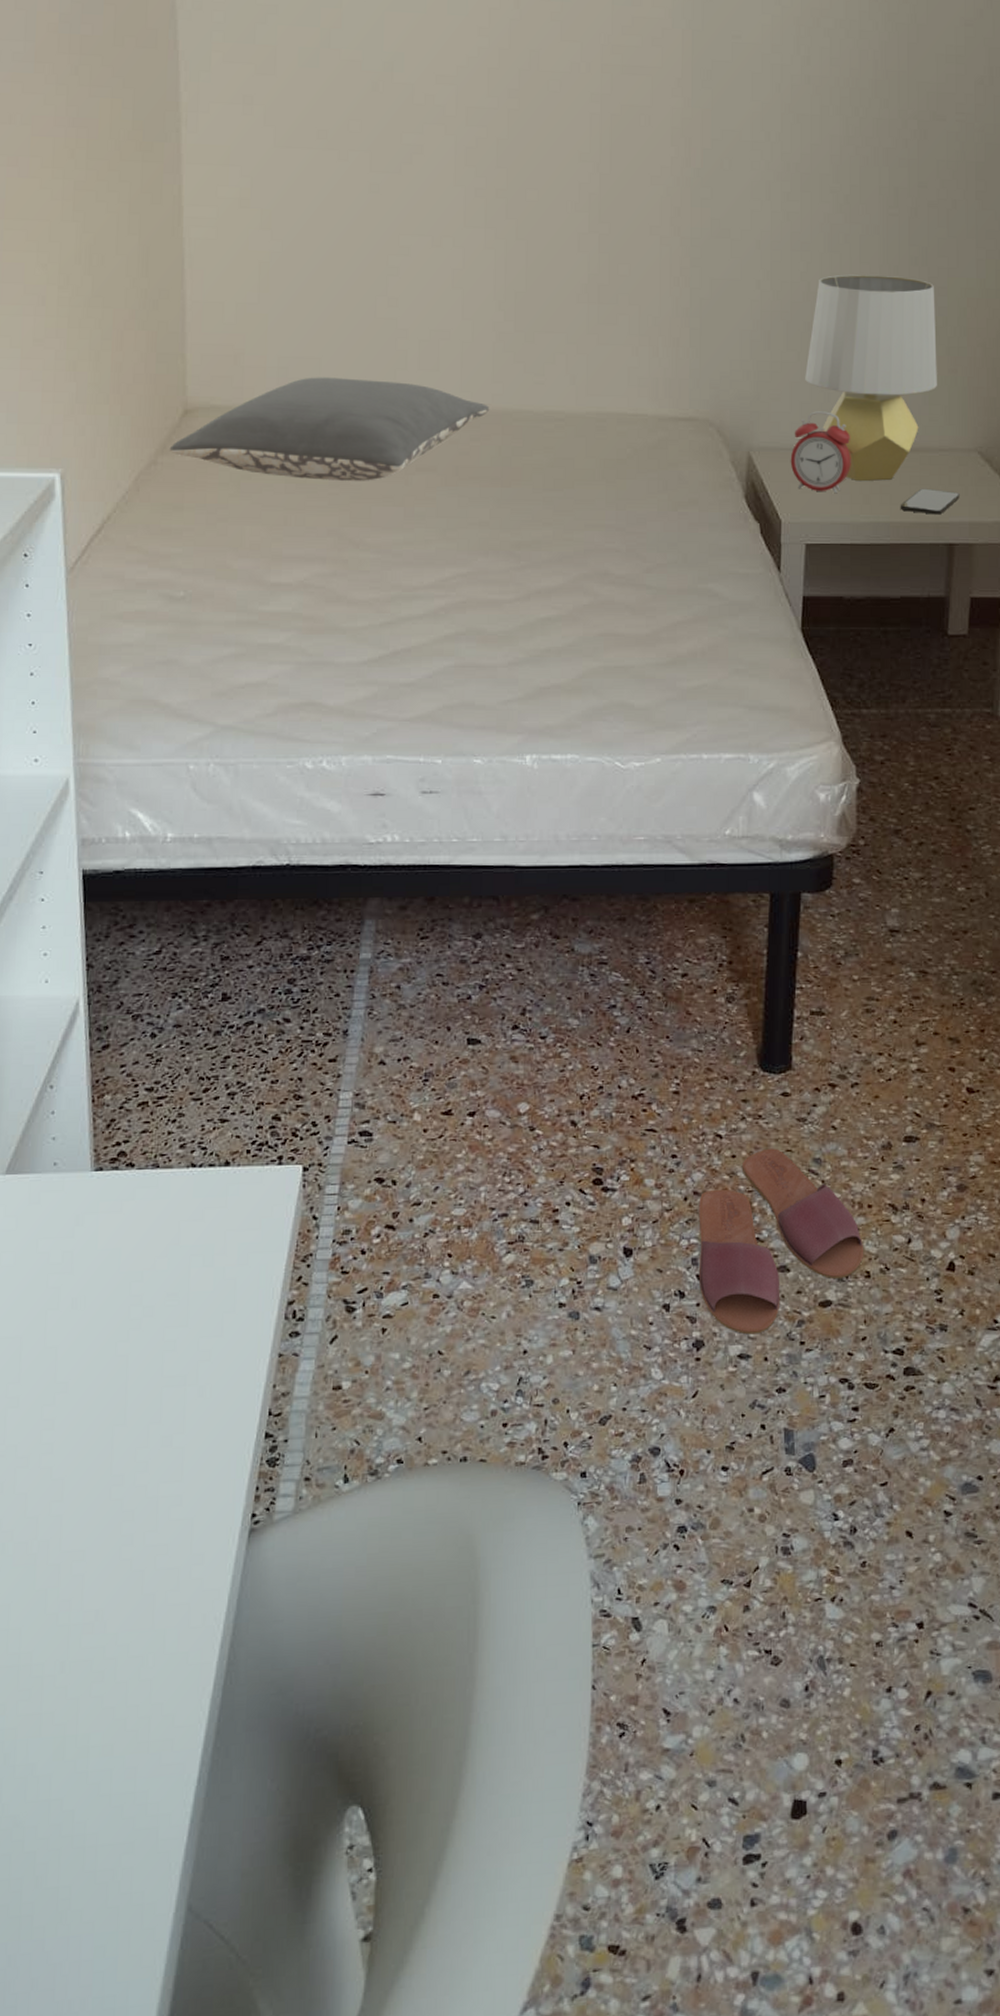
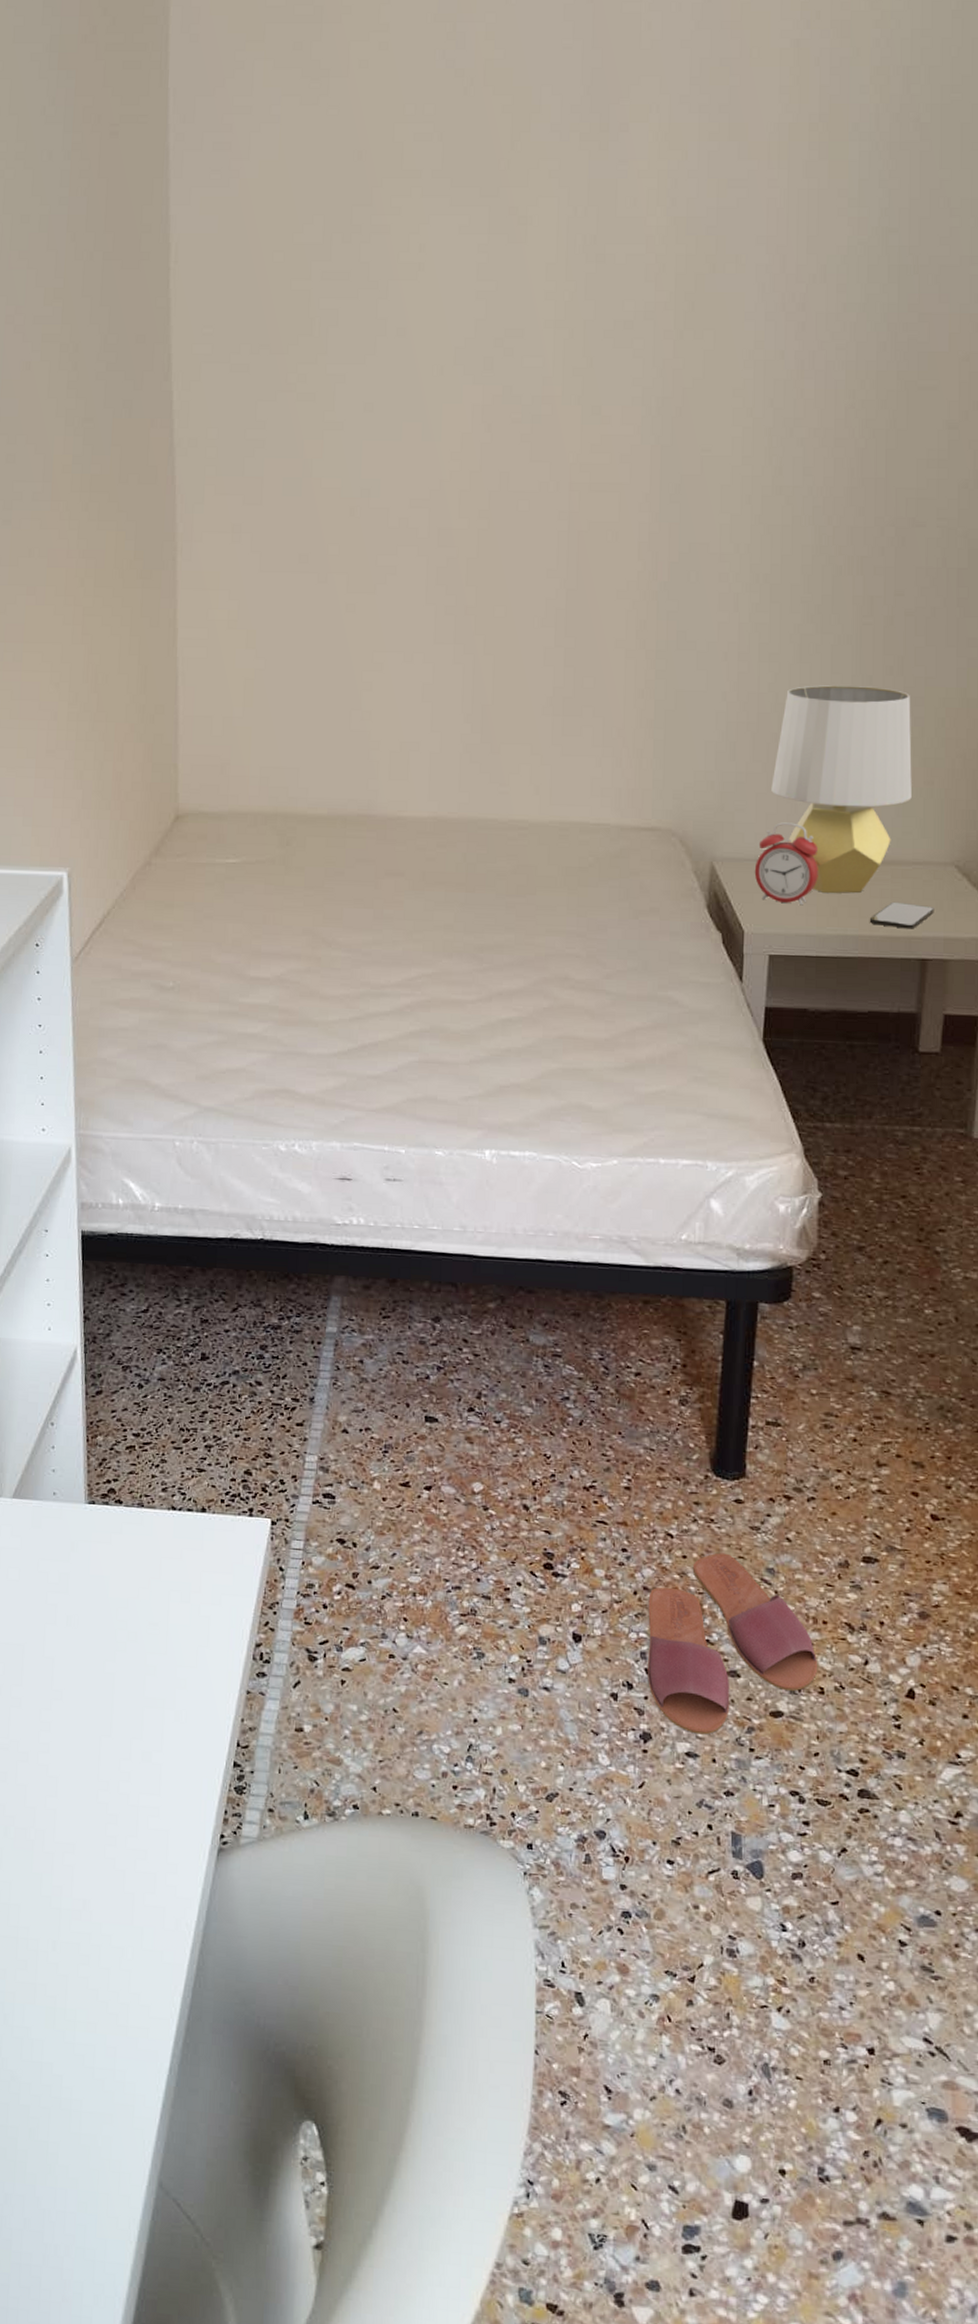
pillow: present [169,377,490,481] -> none [162,786,456,884]

